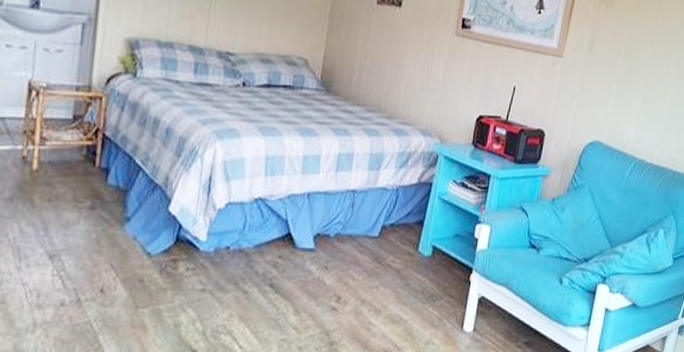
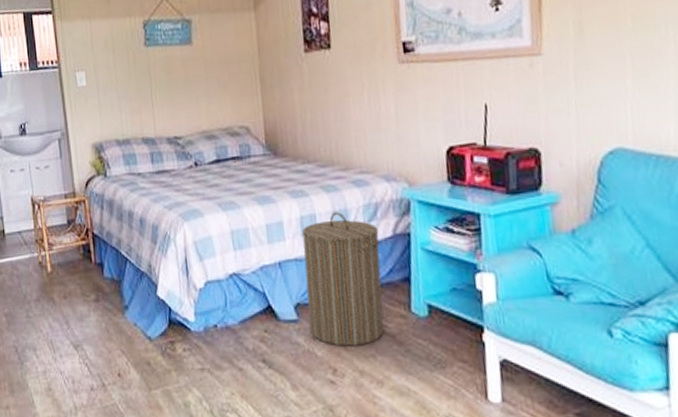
laundry hamper: none [323,154,407,278] -> present [302,212,384,347]

